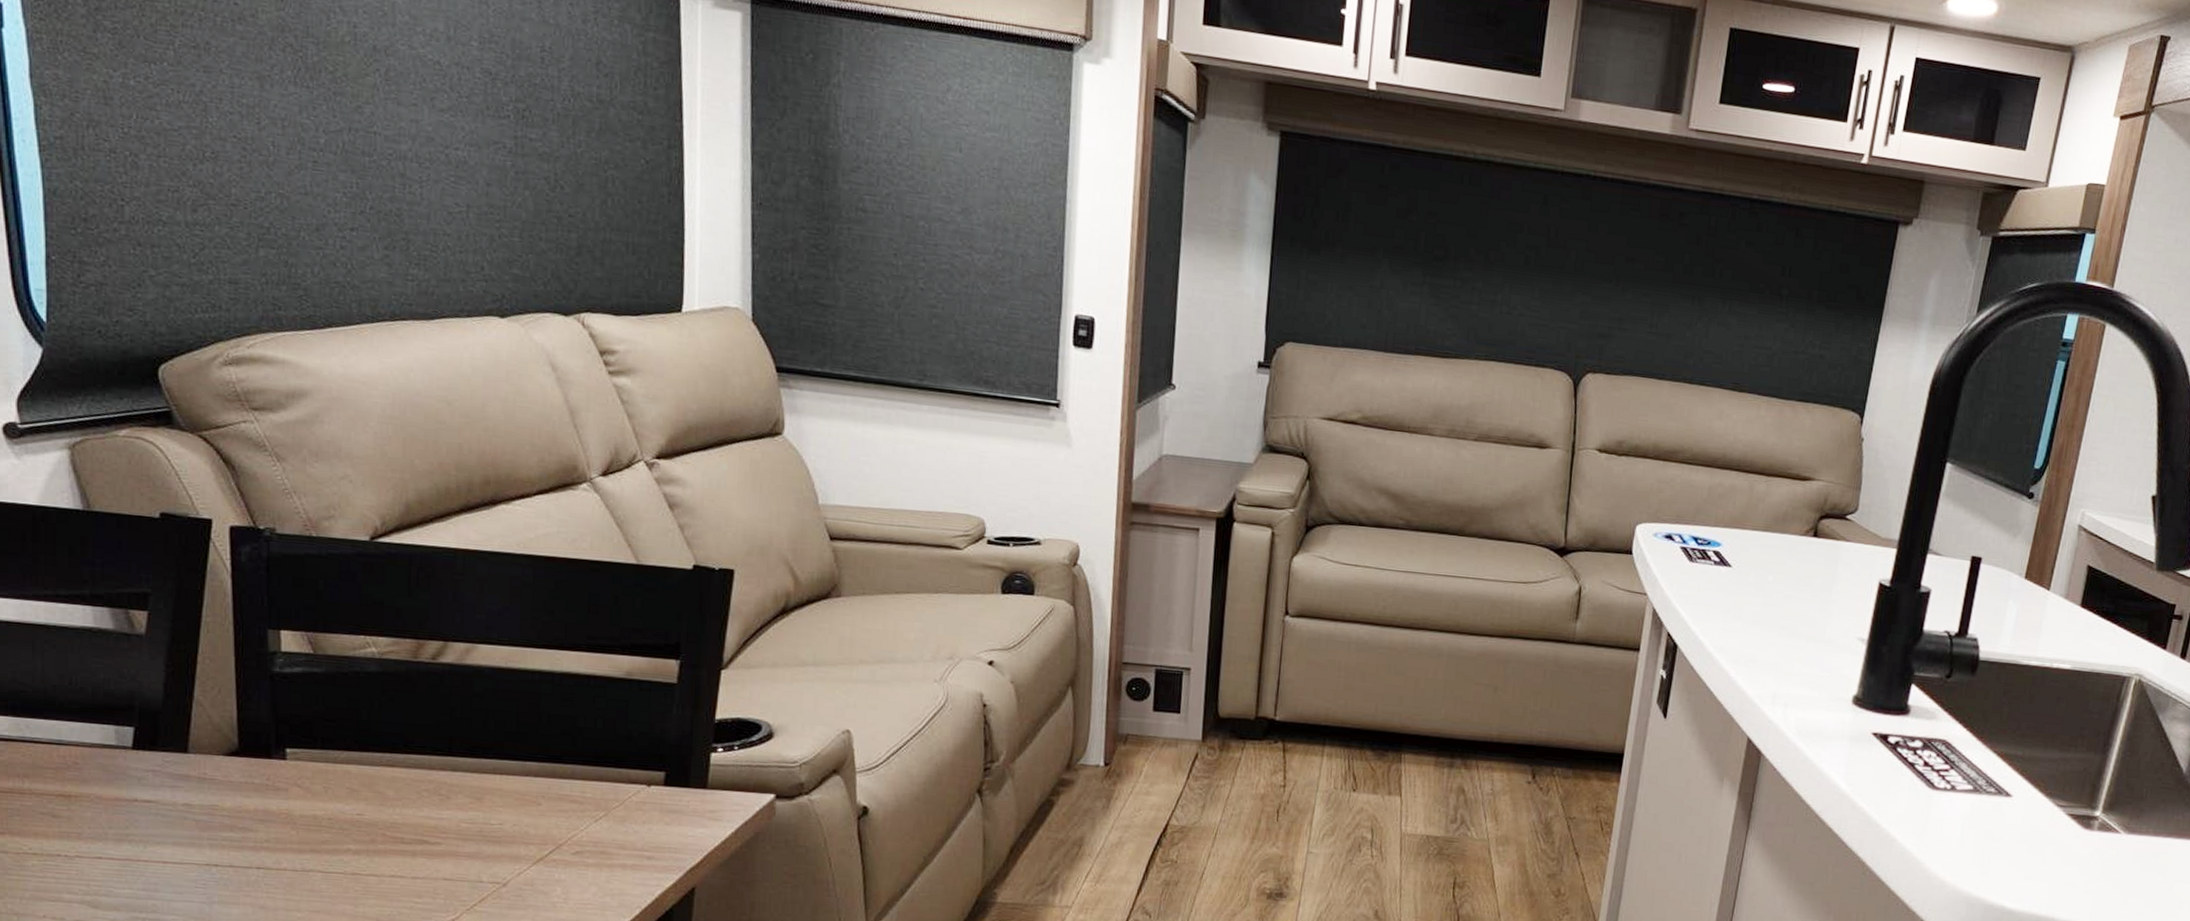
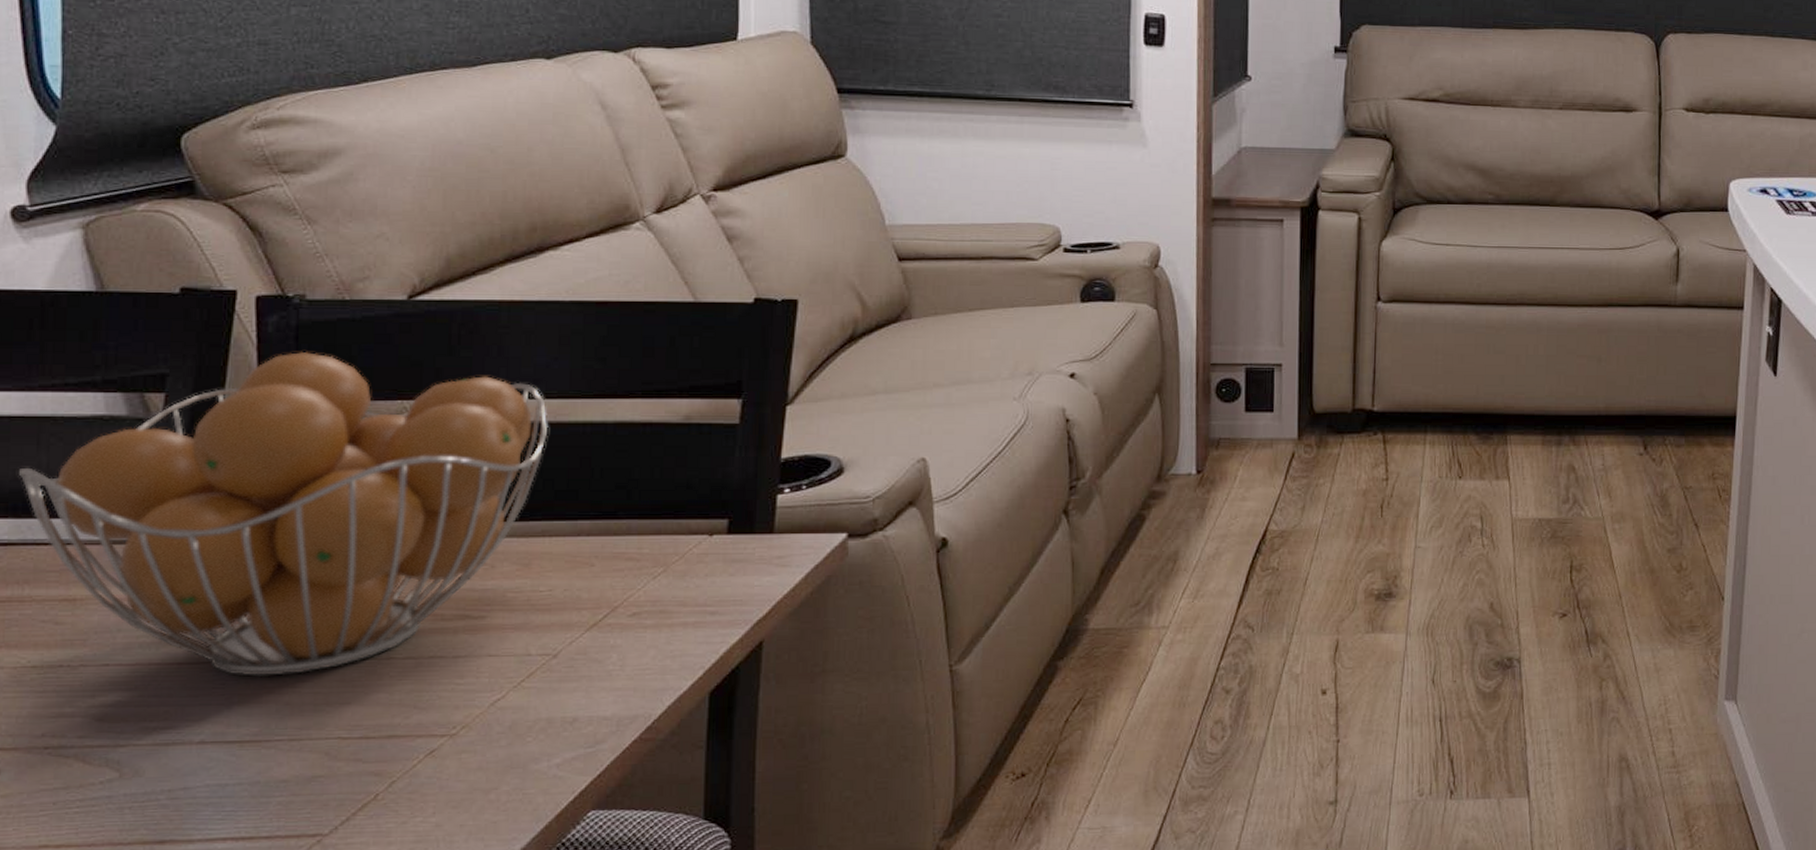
fruit basket: none [17,583,500,881] -> present [19,352,549,677]

